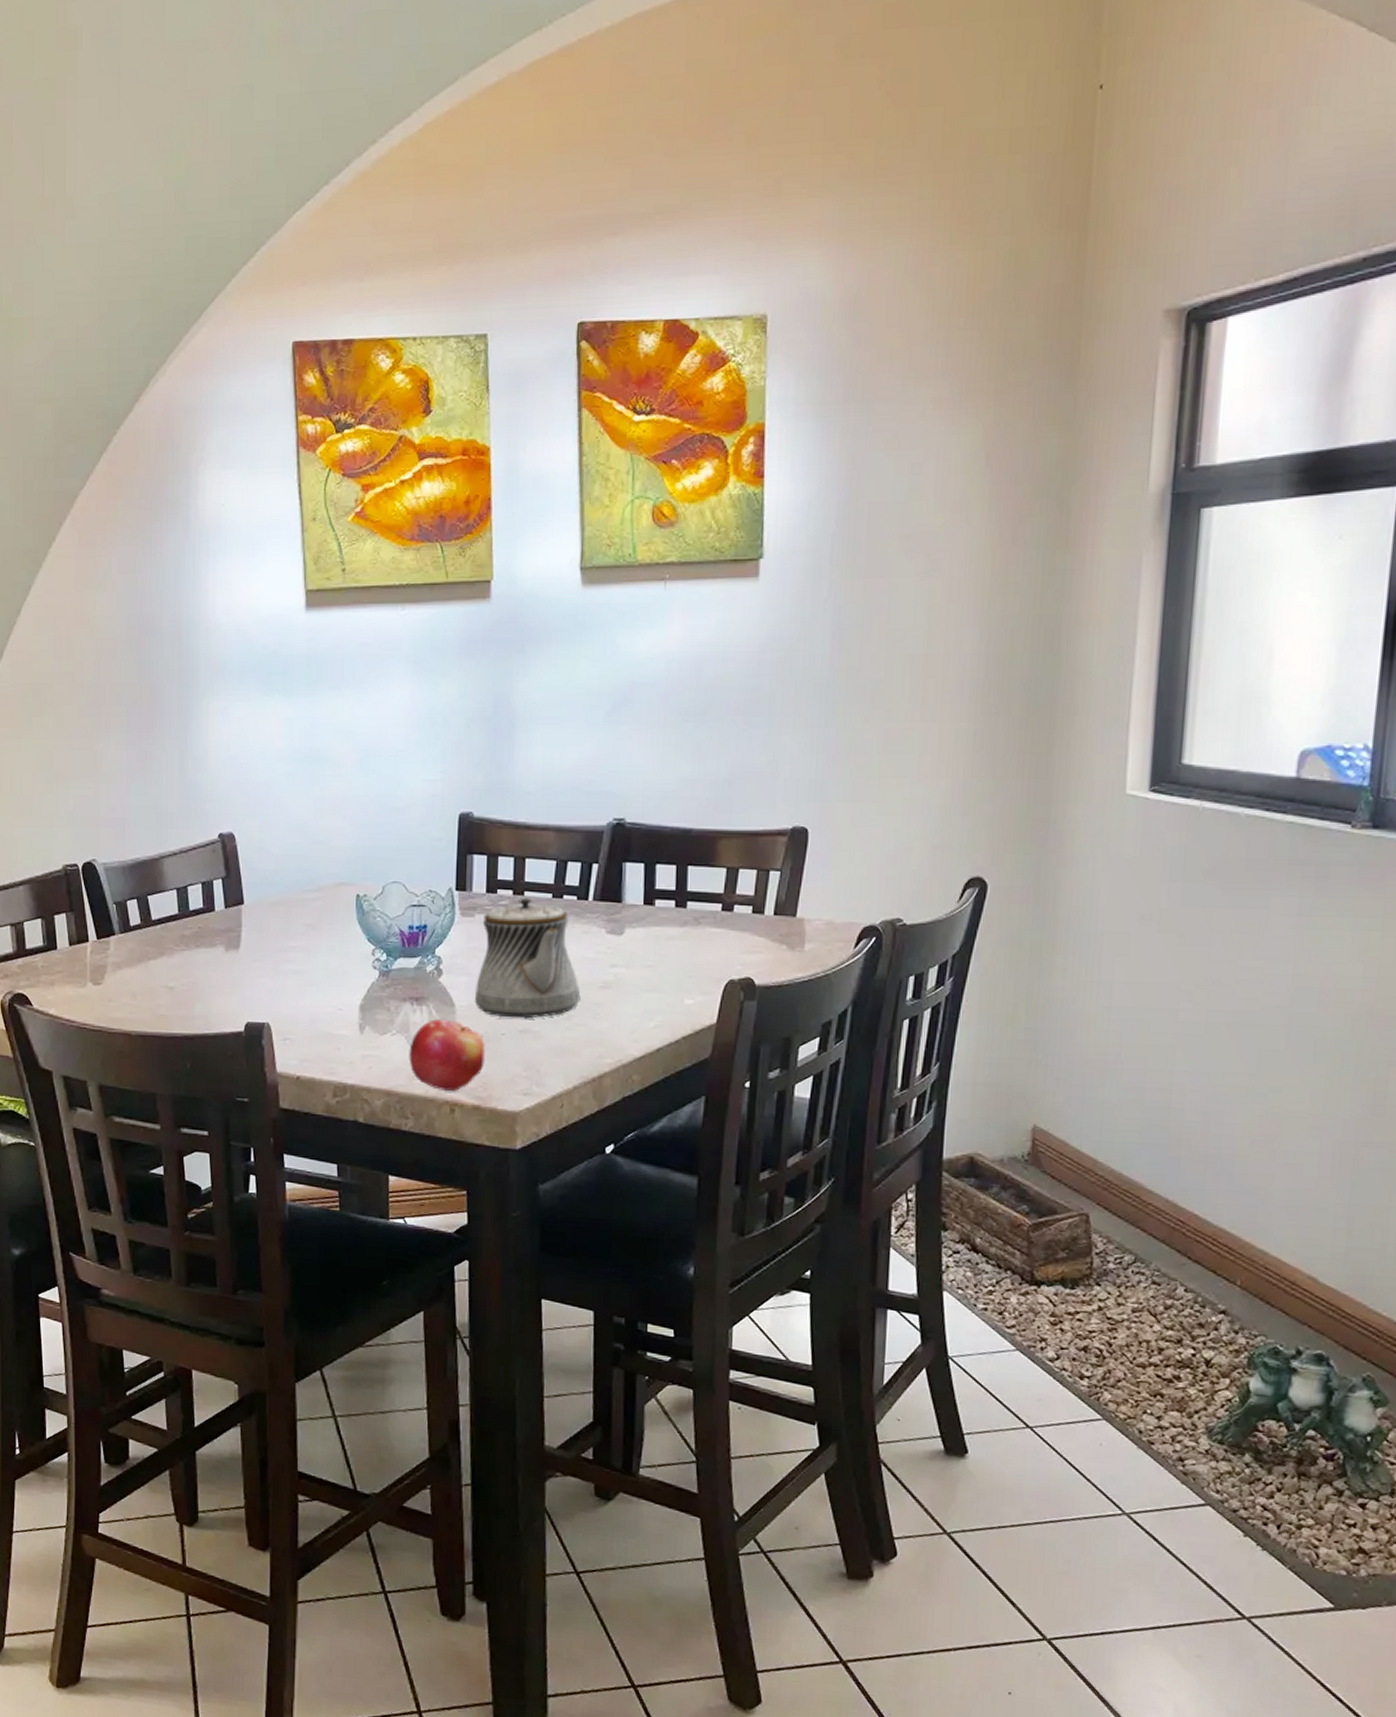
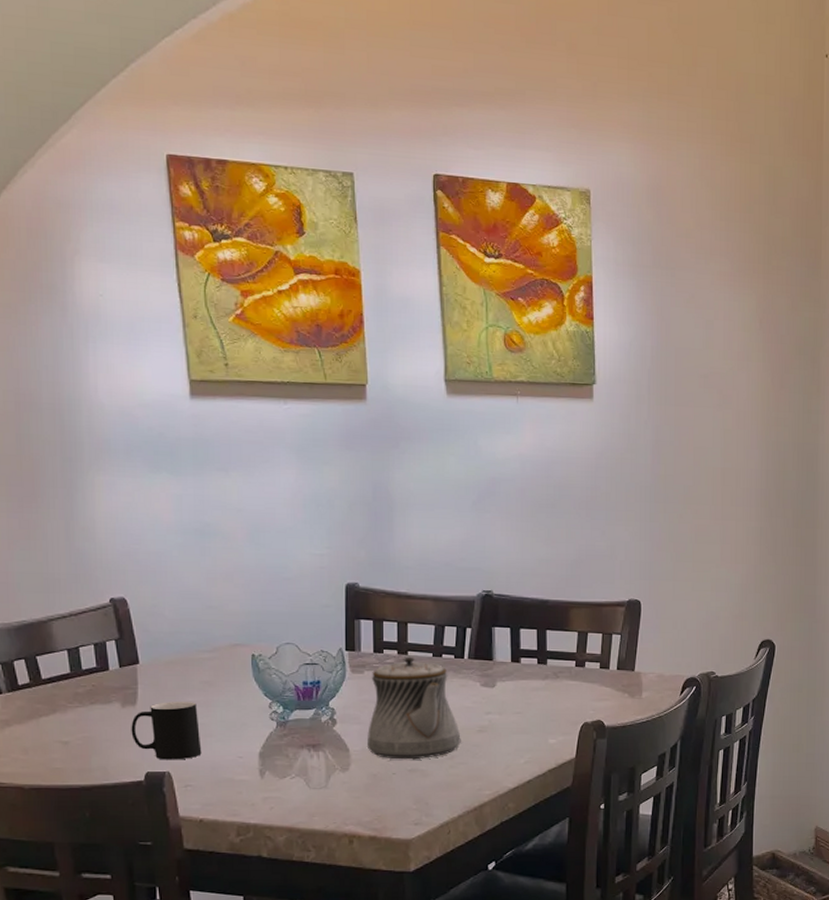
cup: none [233,945,302,1011] -> present [131,701,202,760]
fruit: present [409,1019,485,1091] -> none [308,763,379,825]

